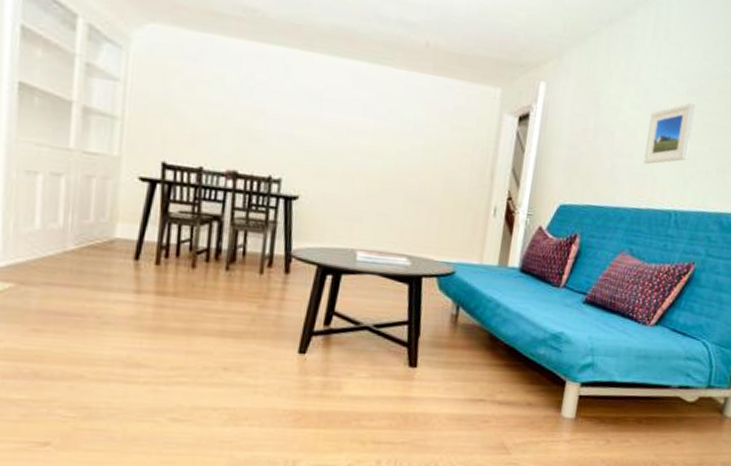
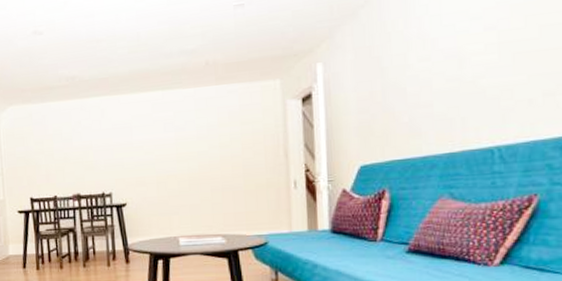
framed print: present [644,102,696,165] -> none [444,36,500,109]

